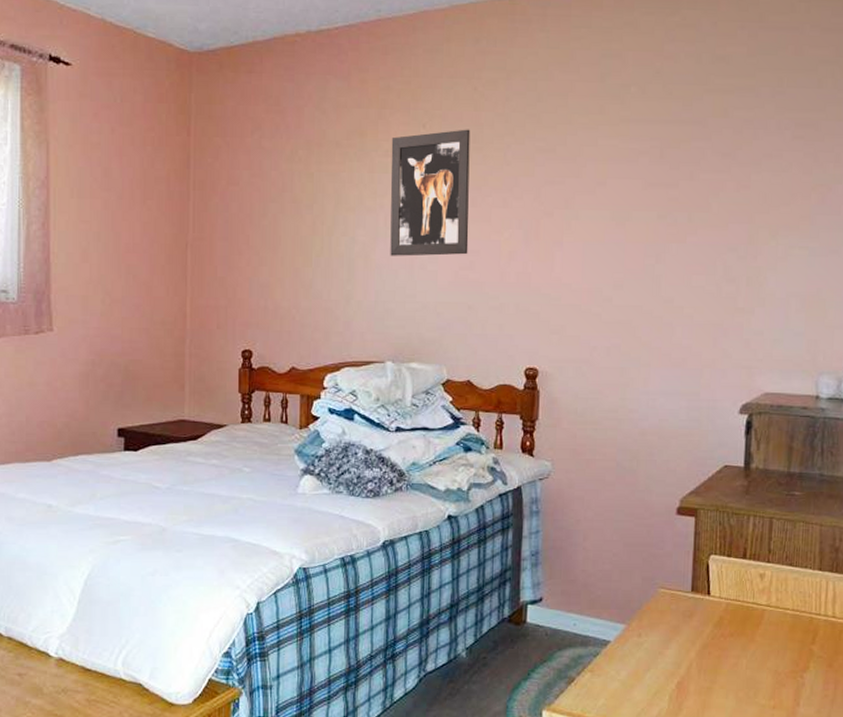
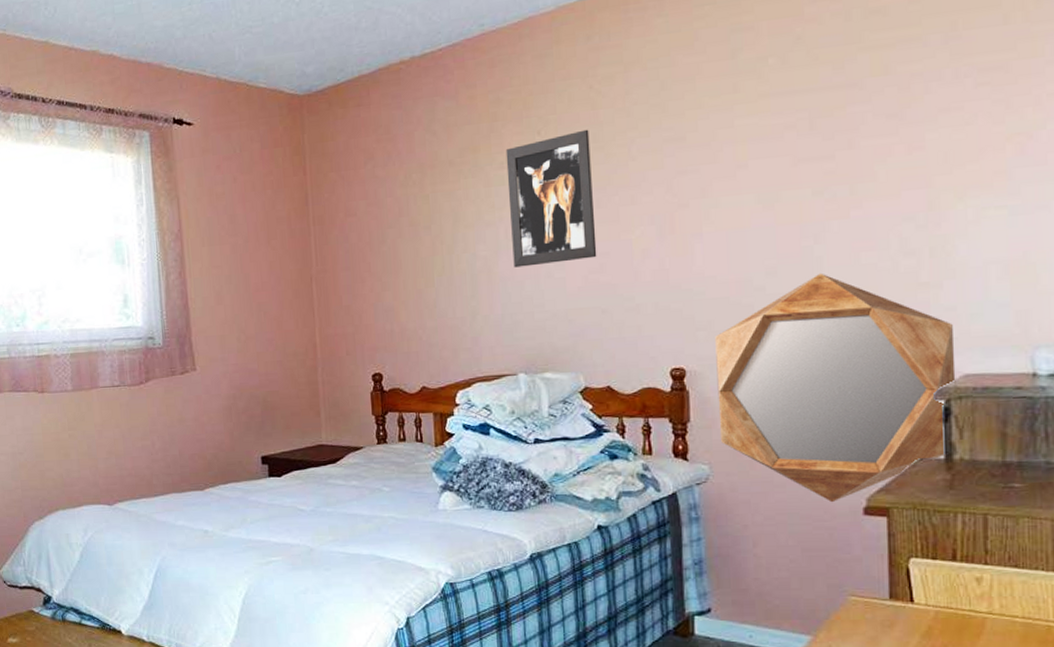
home mirror: none [563,290,759,502] -> present [715,273,956,503]

